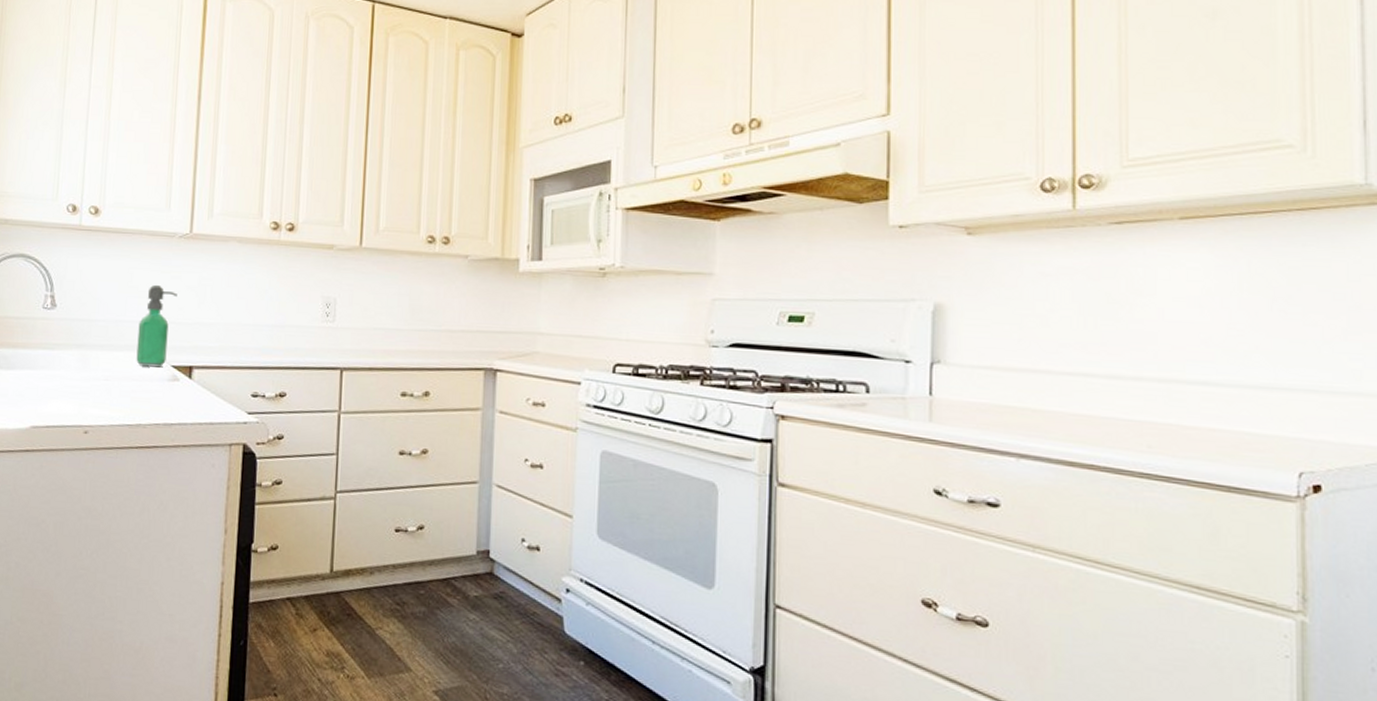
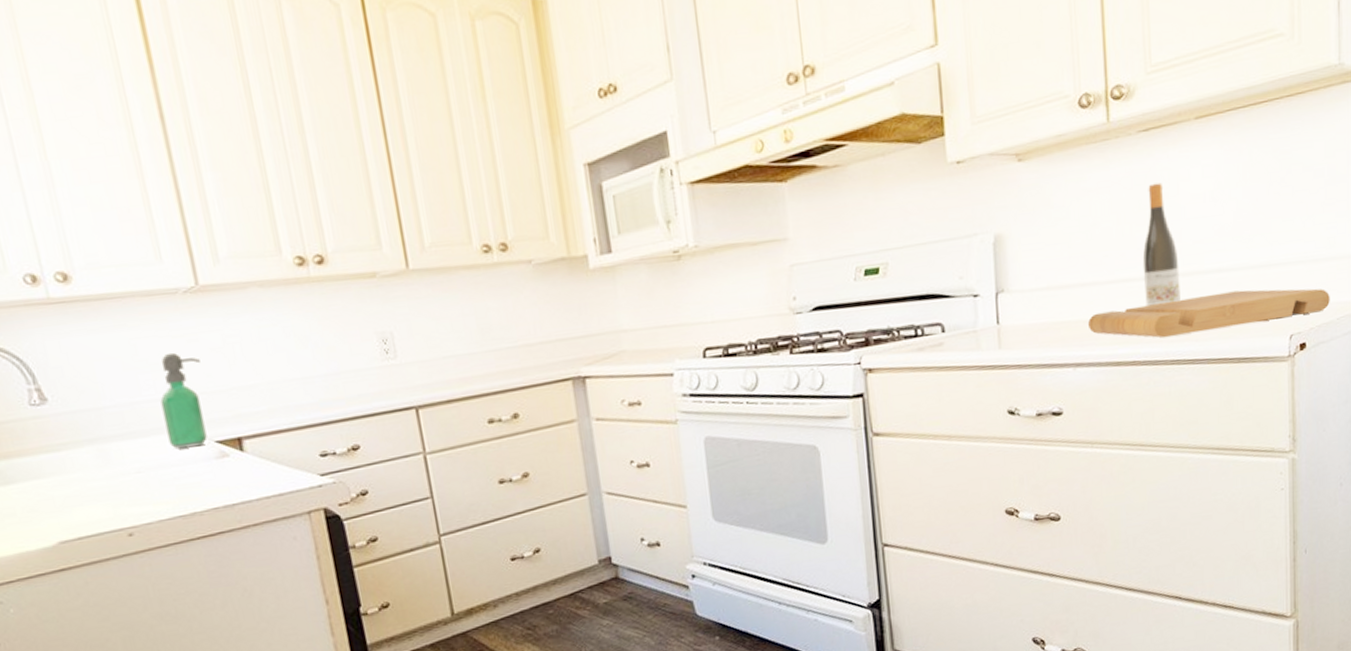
cutting board: none [1038,404,1355,453] -> present [1088,288,1330,338]
wine bottle: none [1108,278,1154,409] -> present [1142,182,1181,307]

